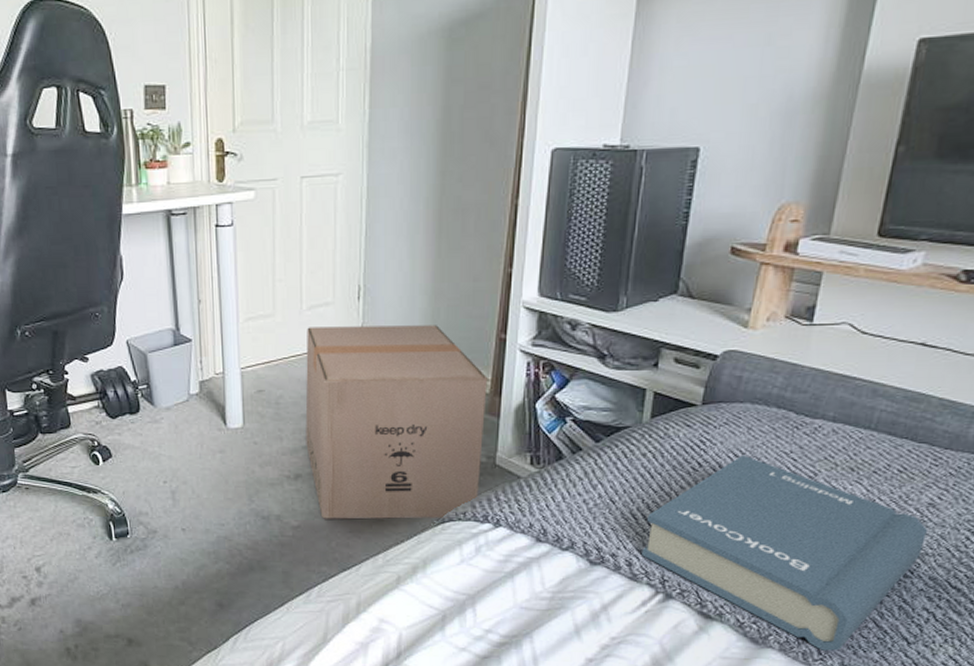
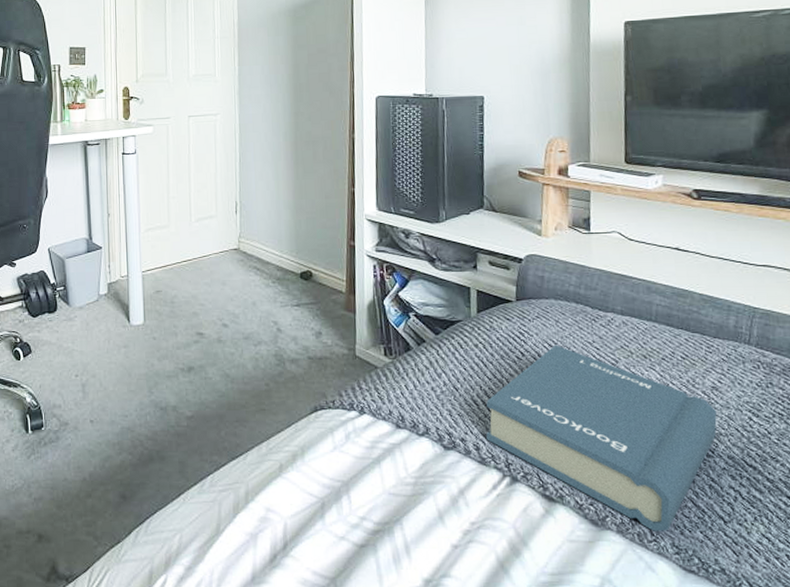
cardboard box: present [305,325,488,520] -> none [195,234,344,409]

